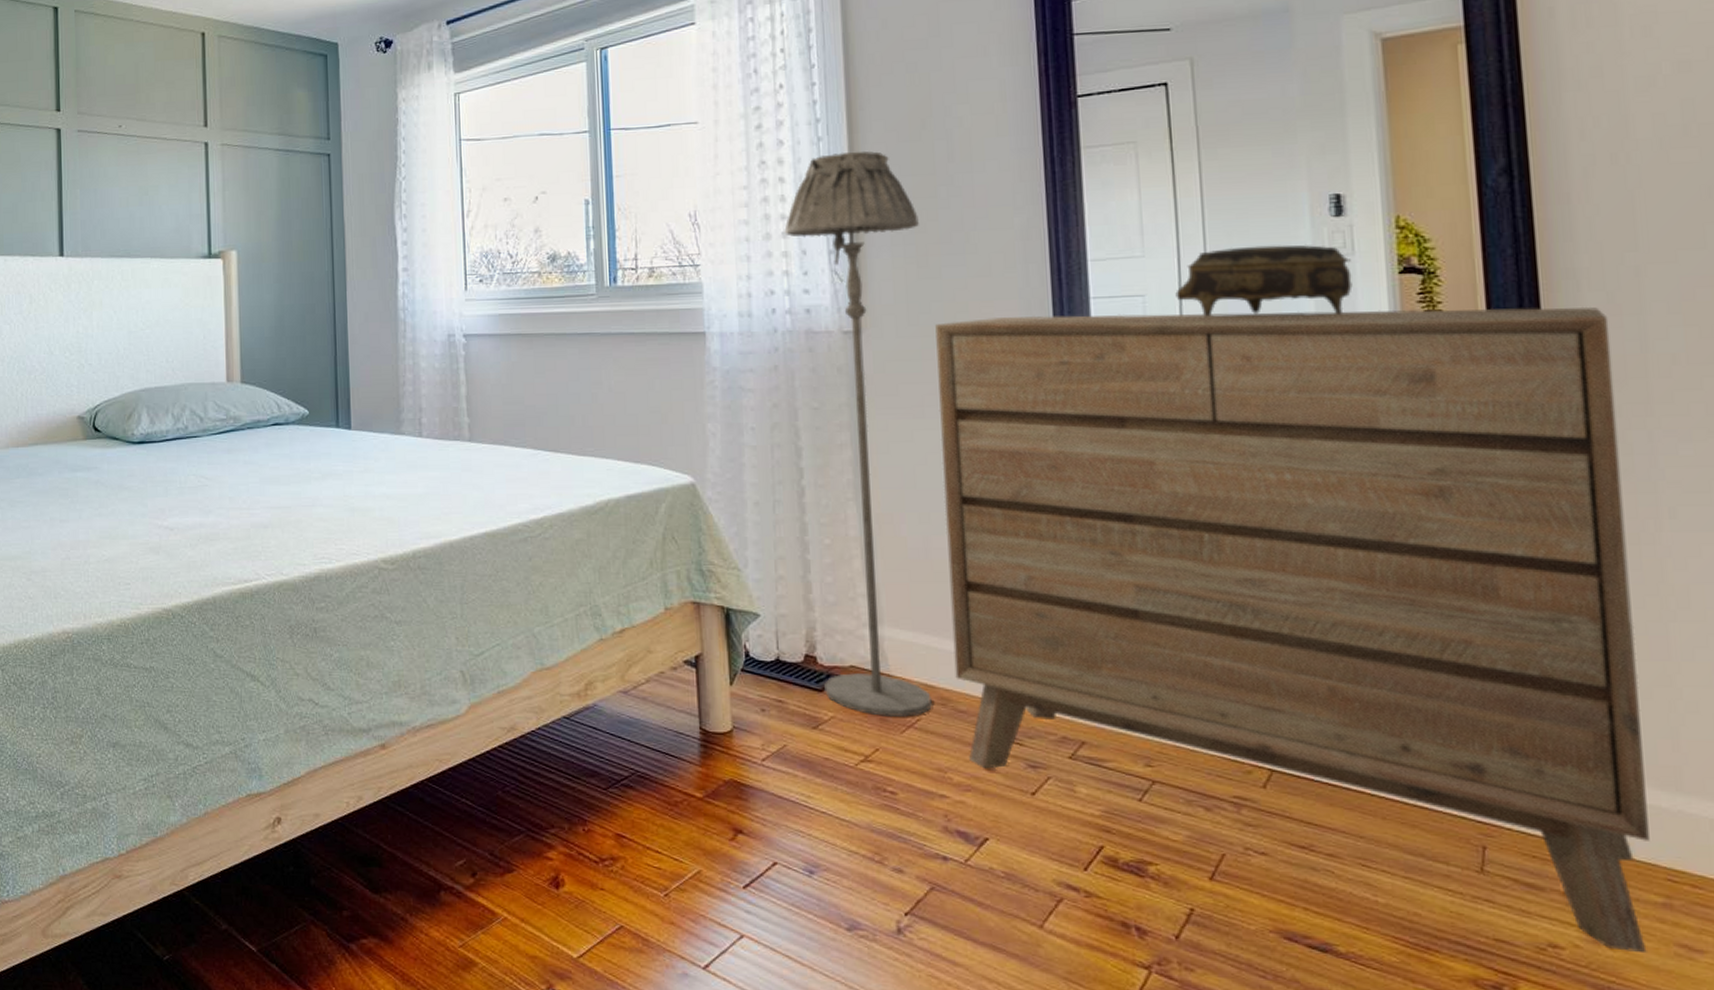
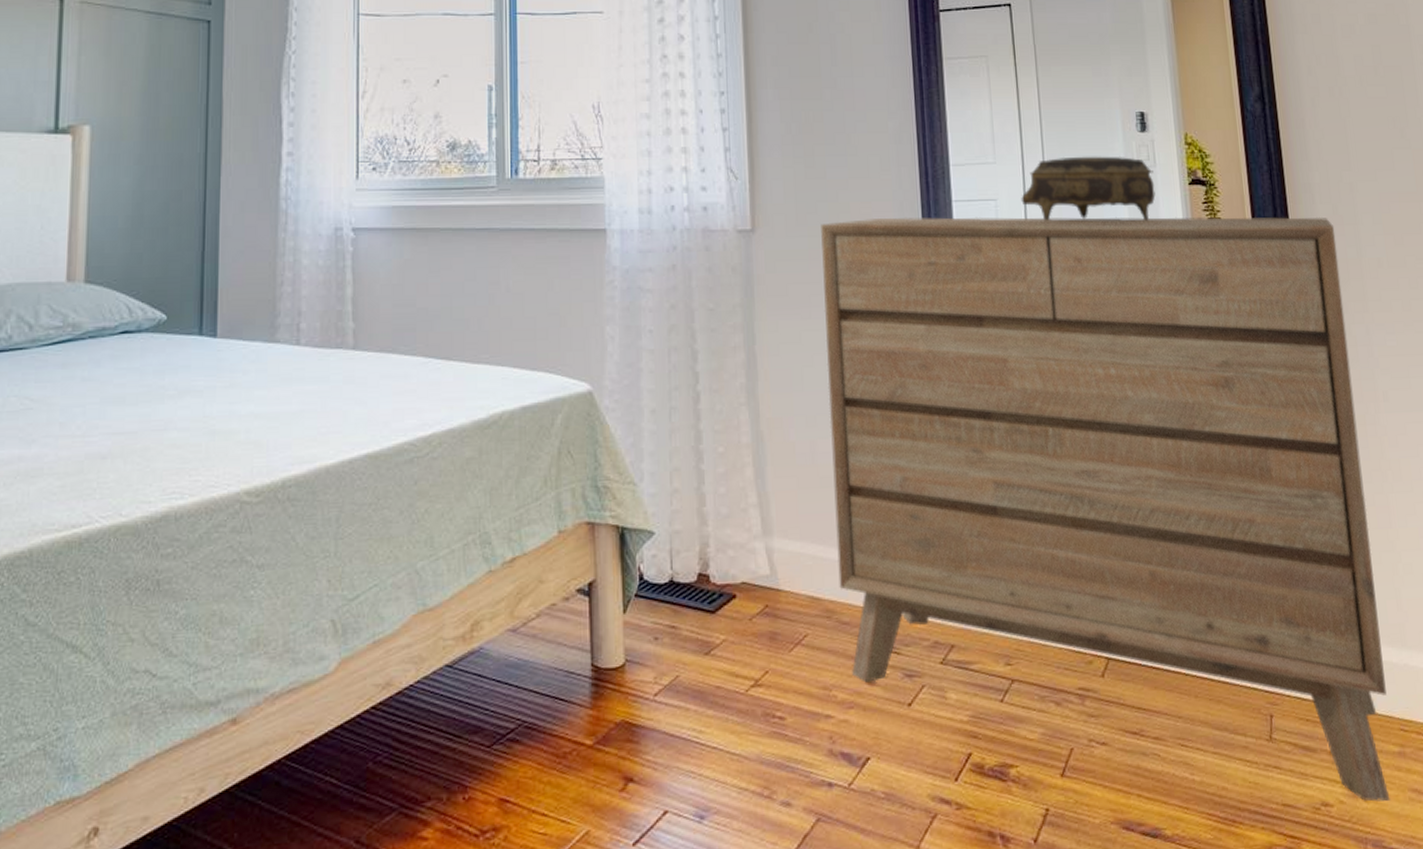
floor lamp: present [784,150,932,718] -> none [684,50,818,636]

